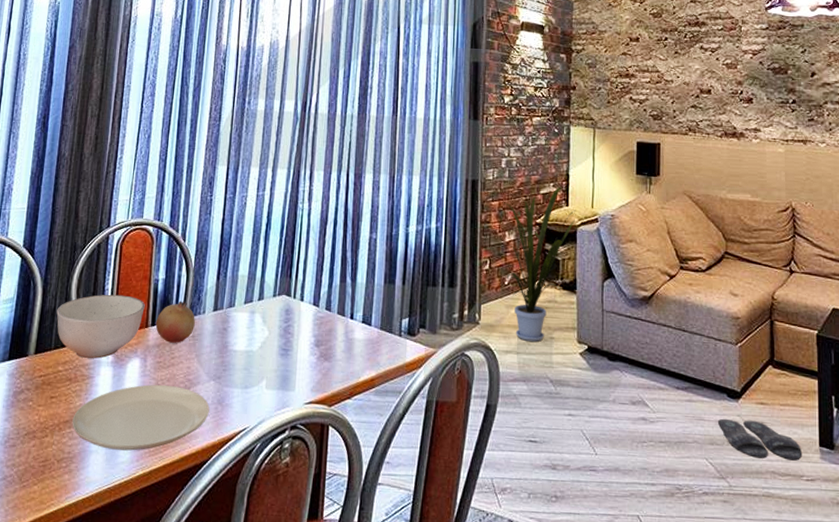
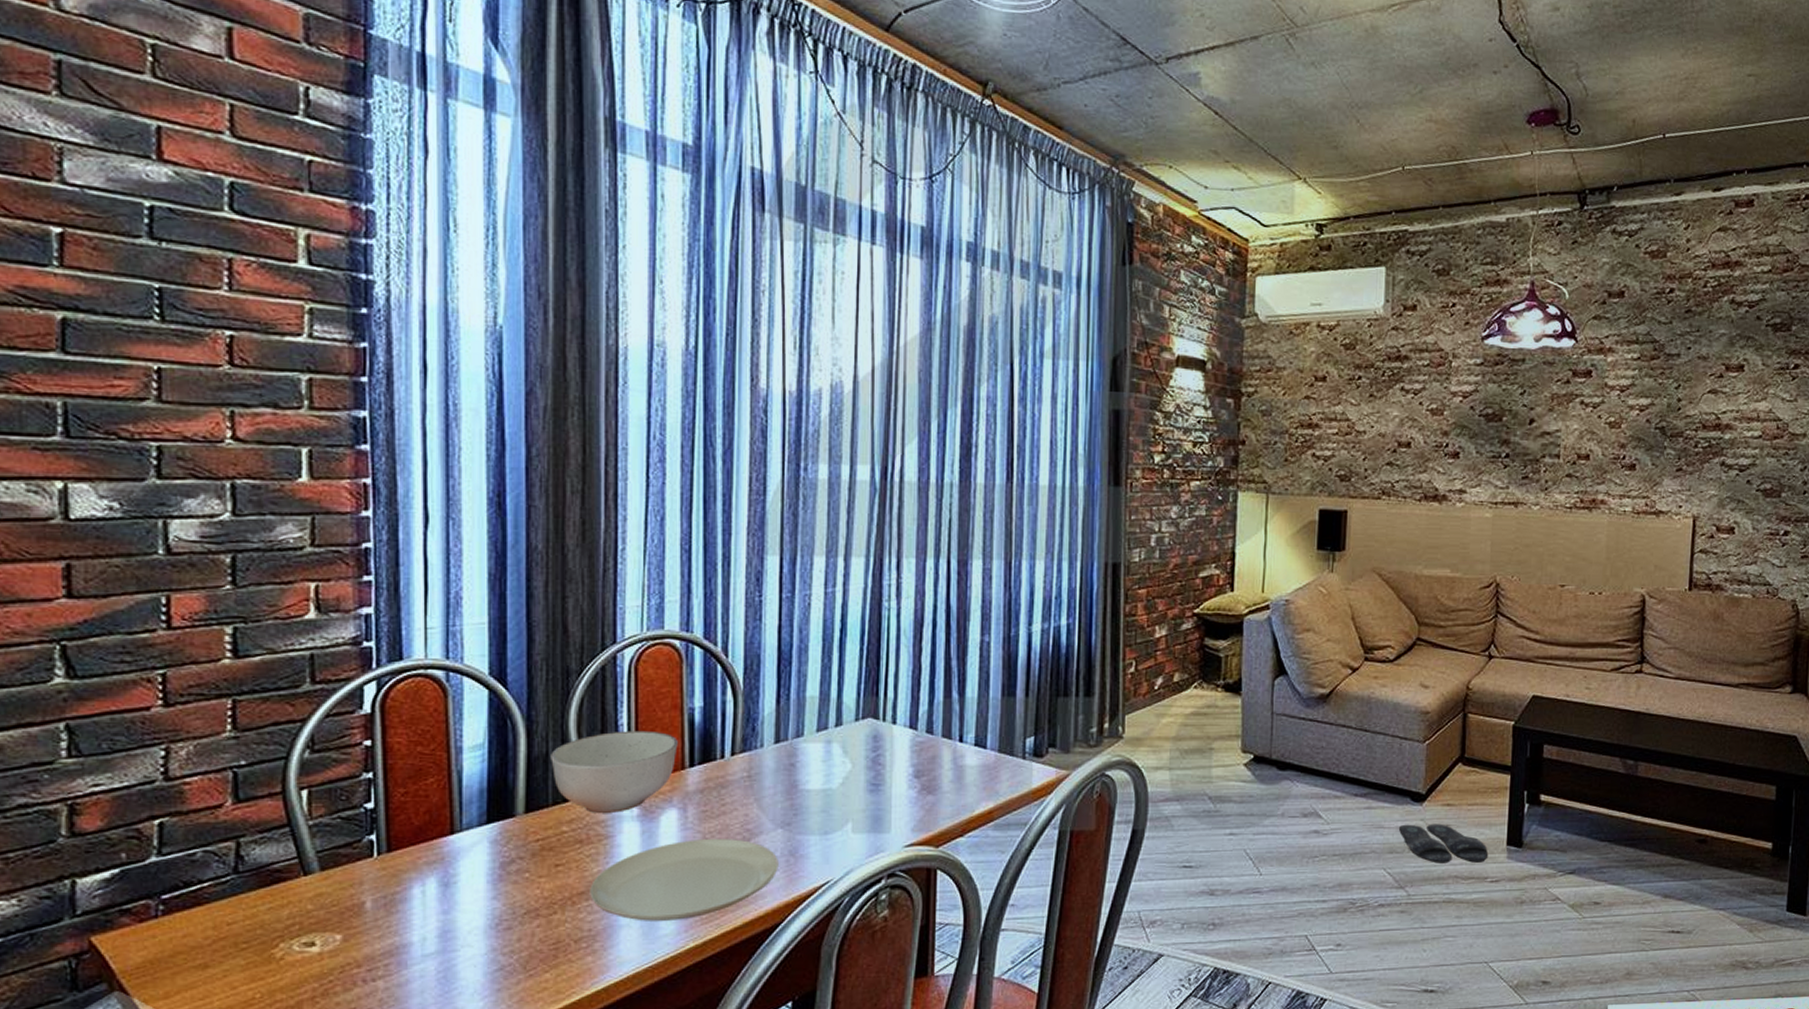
fruit: present [155,301,195,343] -> none [695,733,750,786]
house plant: present [503,187,576,342] -> none [1152,568,1243,754]

